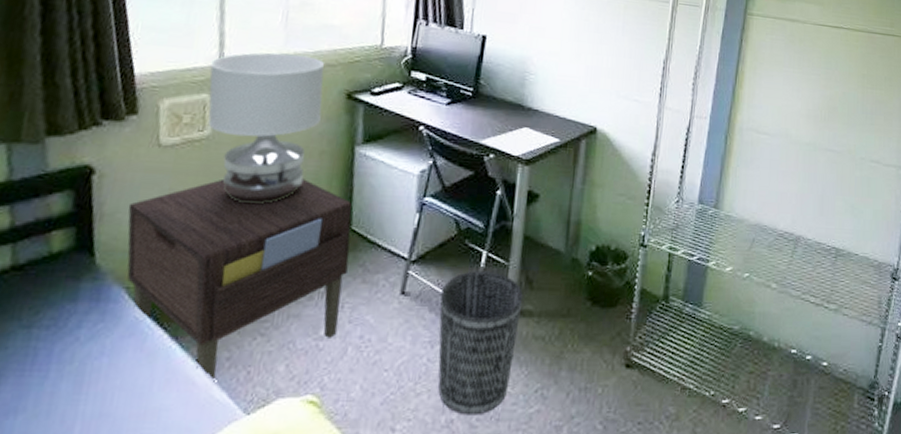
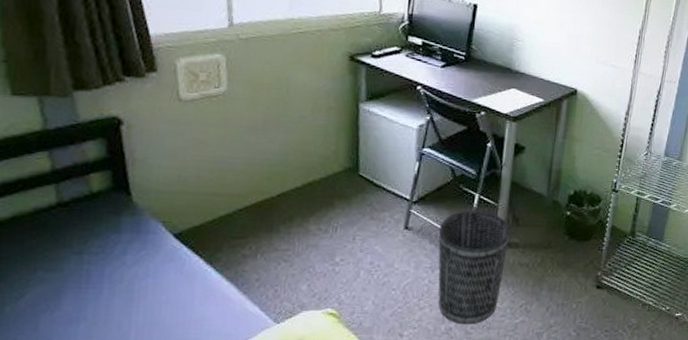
nightstand: present [127,178,352,382] -> none [157,130,359,298]
table lamp: present [207,52,324,205] -> none [220,16,328,153]

